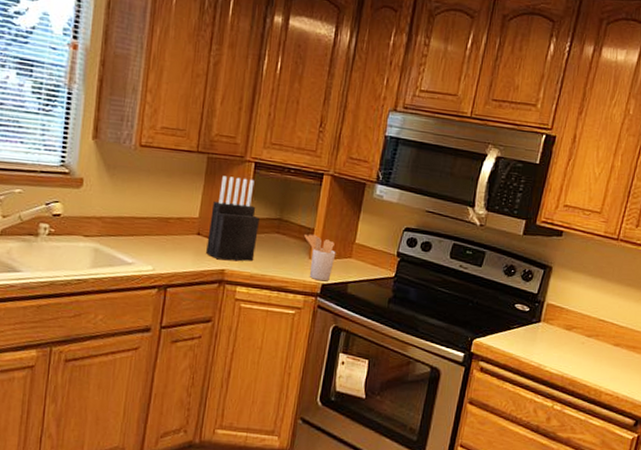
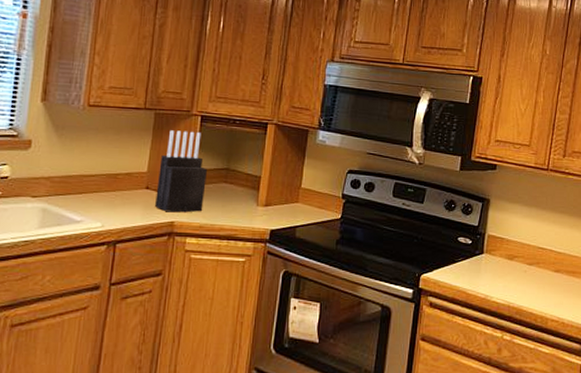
utensil holder: present [304,233,336,281] -> none [252,181,283,227]

